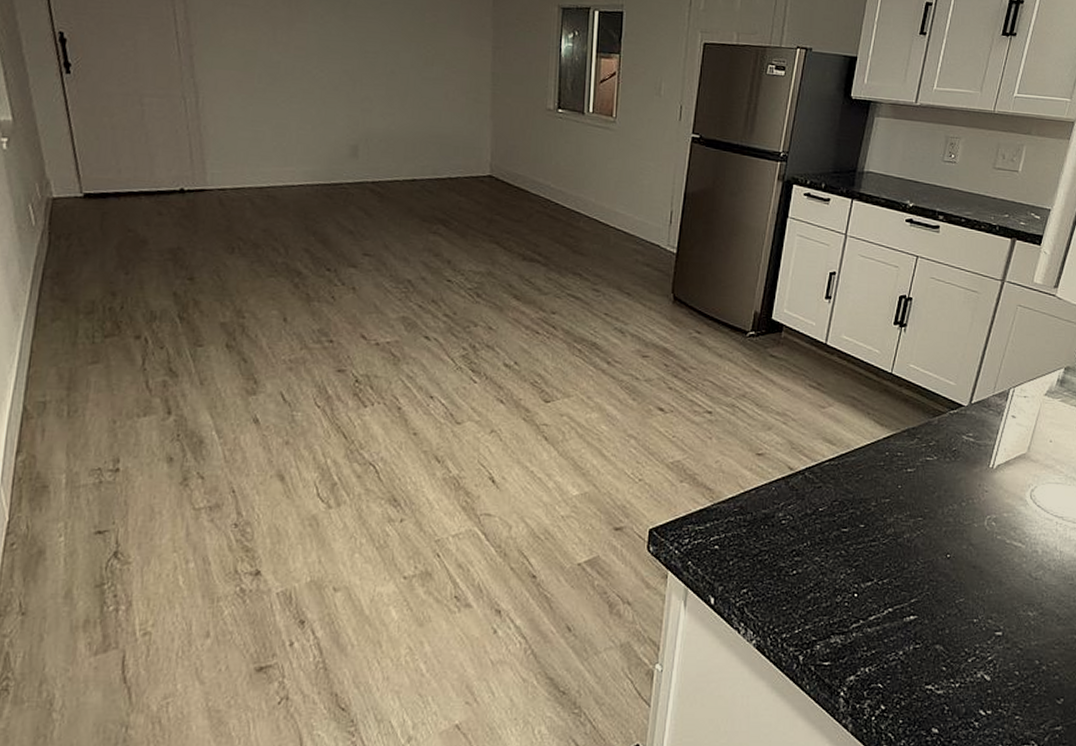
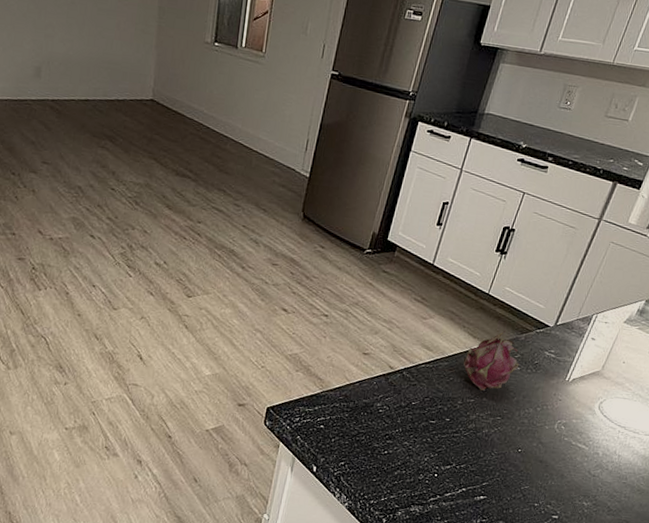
fruit: none [872,414,936,489] -> present [463,330,520,391]

